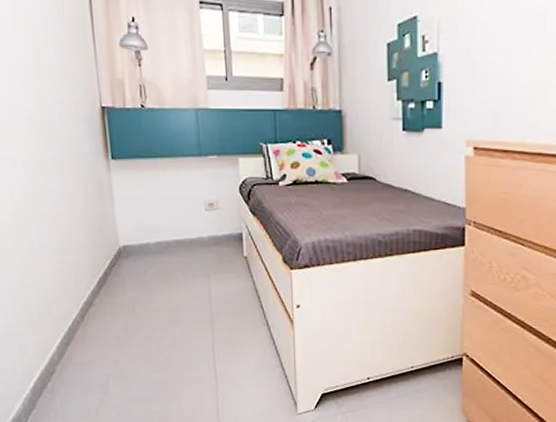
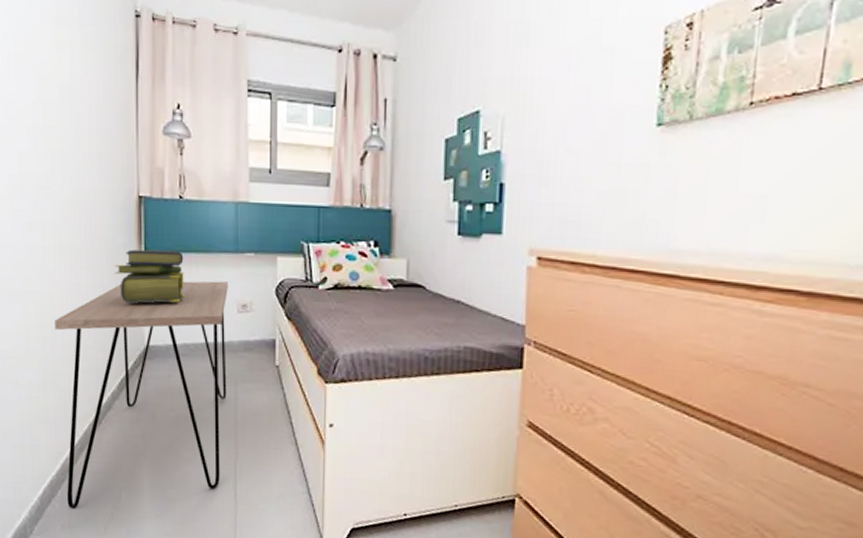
desk: none [29,183,201,398] -> present [55,281,228,510]
stack of books: none [83,156,154,208] -> present [114,249,184,304]

